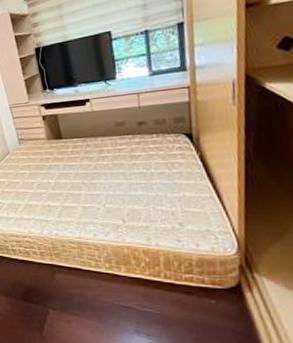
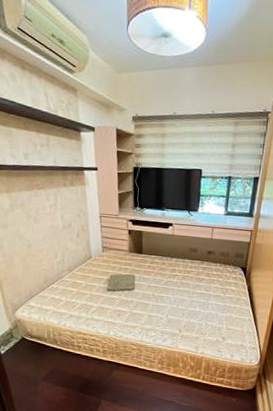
book: none [31,163,62,187] -> present [107,273,135,292]

